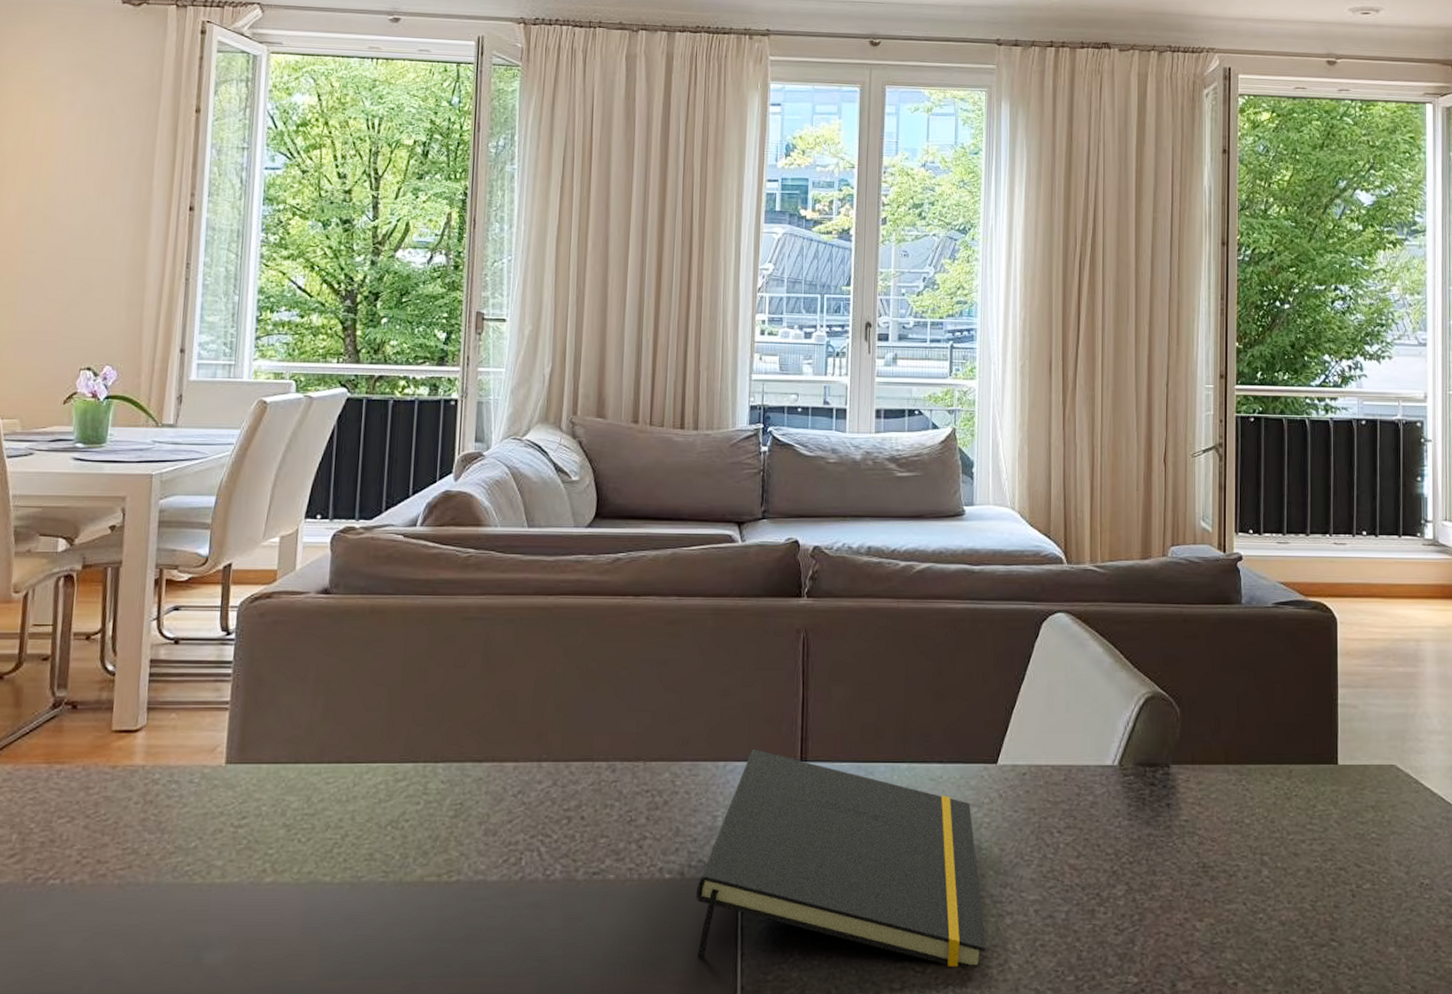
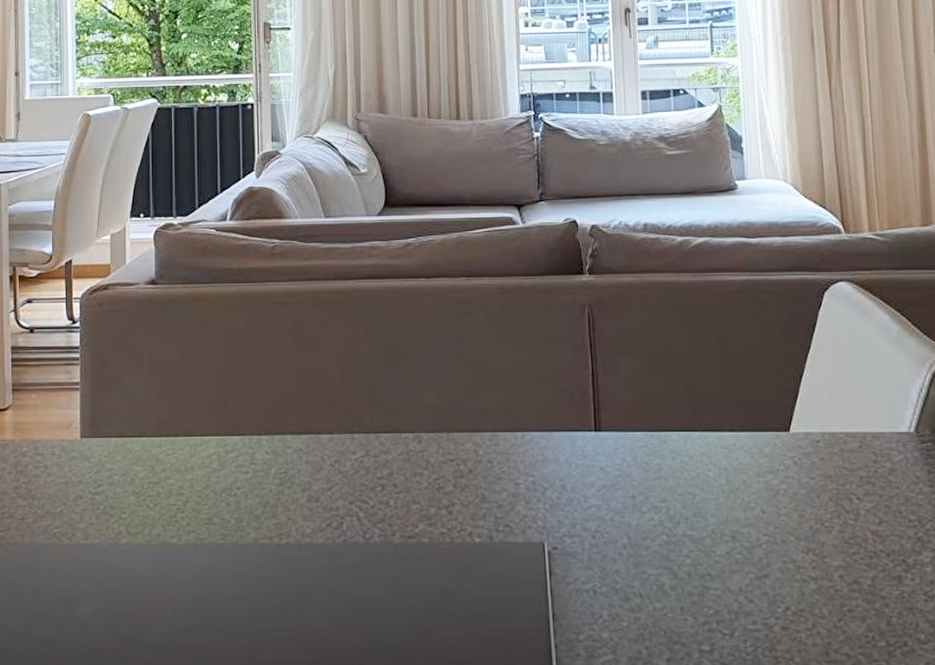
notepad: present [696,750,986,968] -> none [505,420,793,631]

